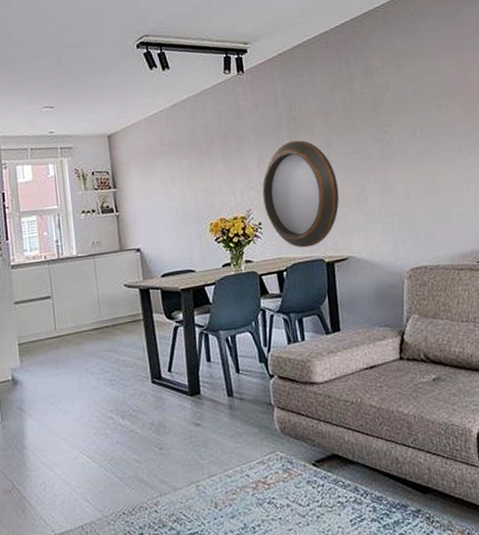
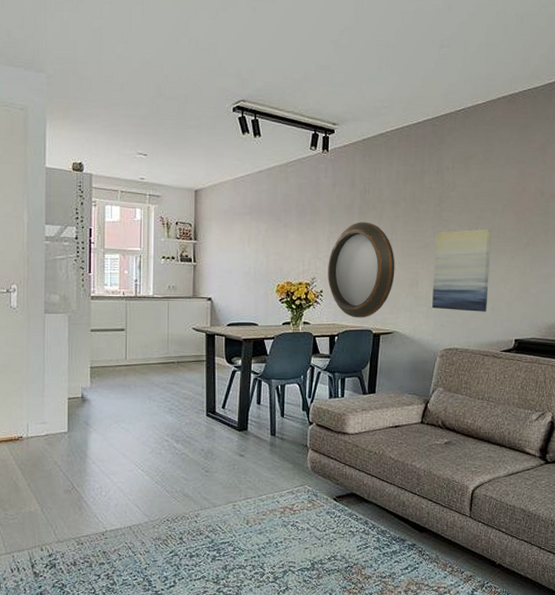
wall art: none [377,127,452,225] -> present [432,229,492,312]

